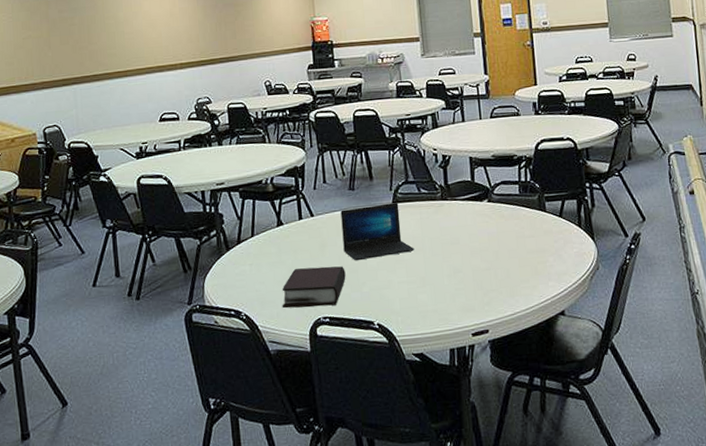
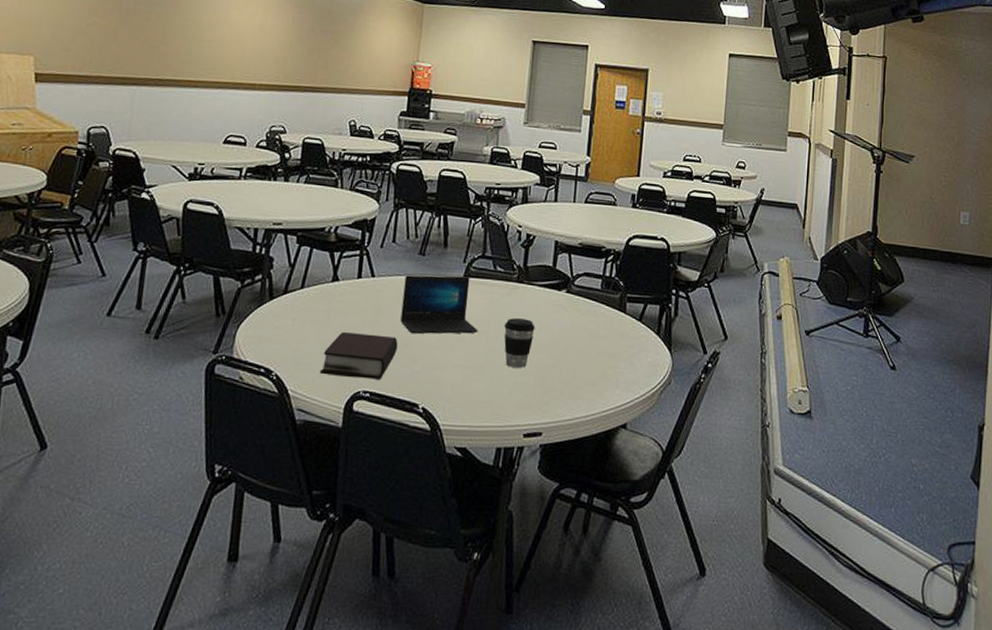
coffee cup: none [437,231,466,277] -> present [504,318,535,368]

